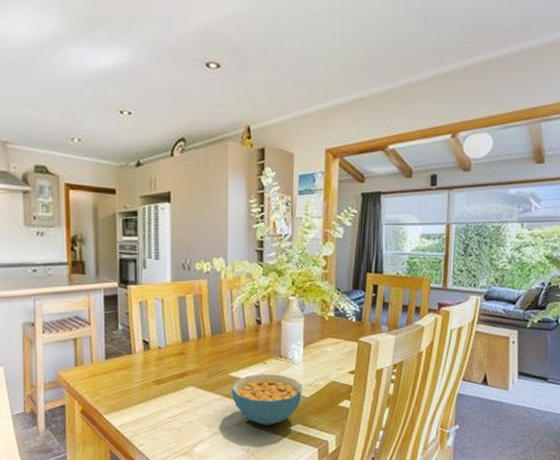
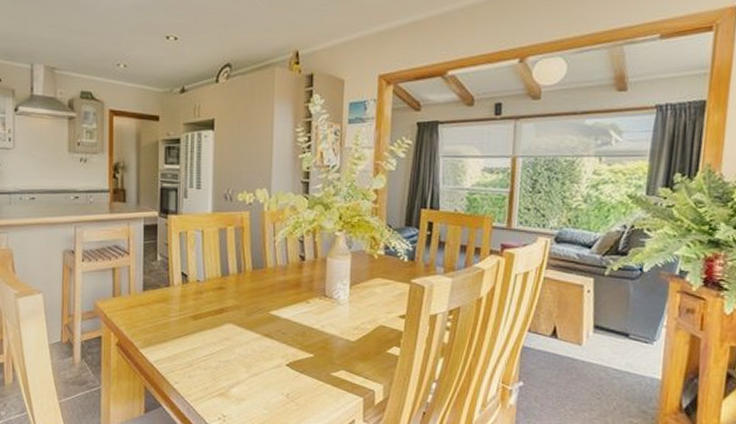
cereal bowl: present [231,374,302,425] -> none [271,314,348,370]

